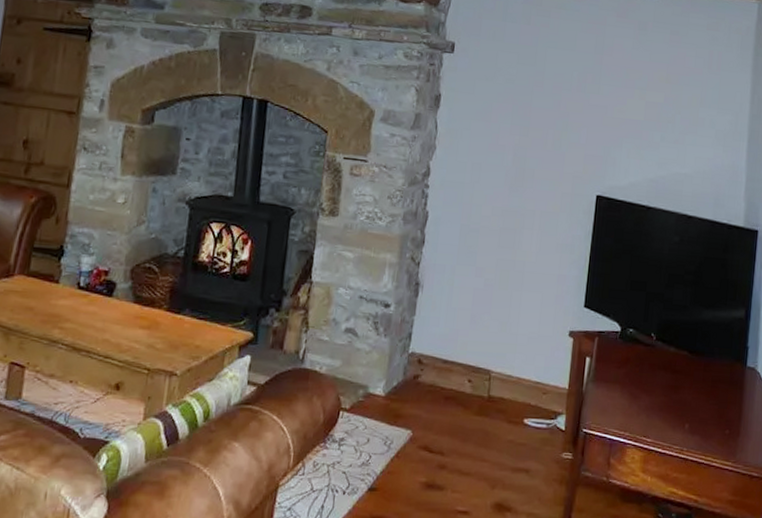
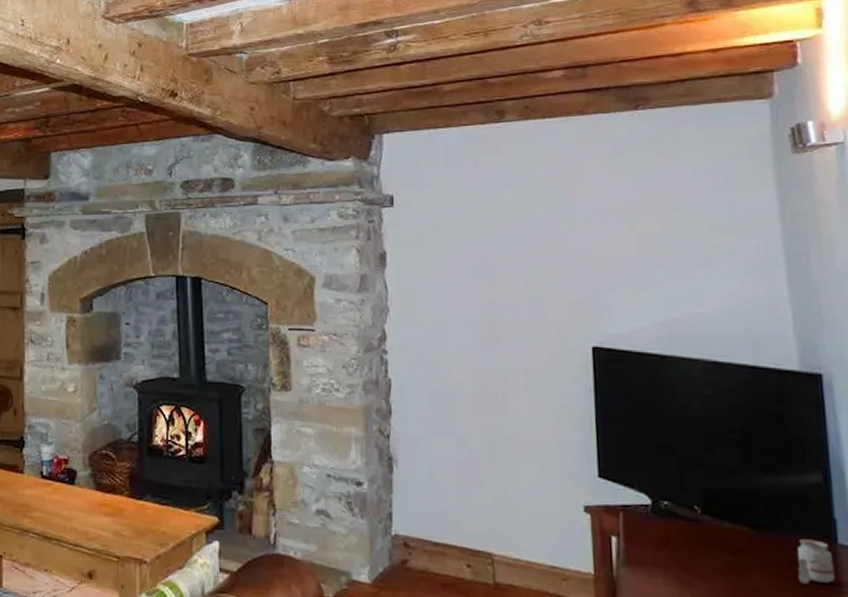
candle: none [716,362,742,399] -> present [796,539,836,585]

